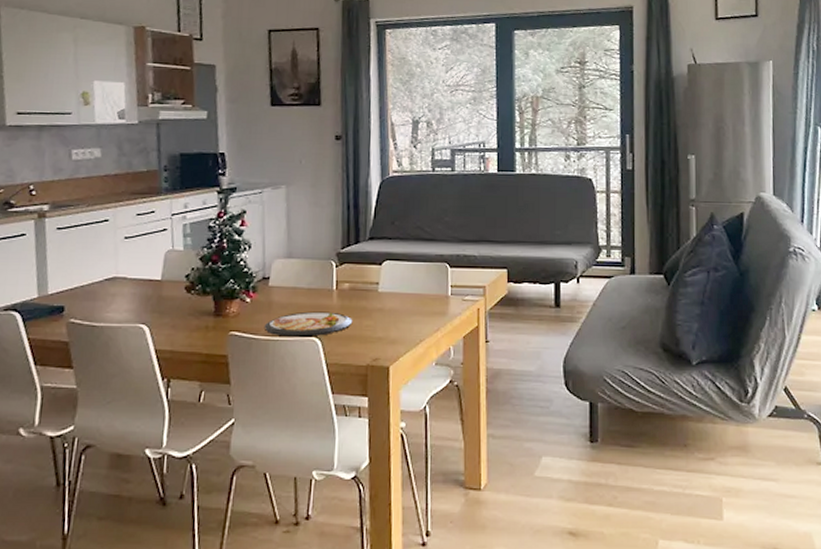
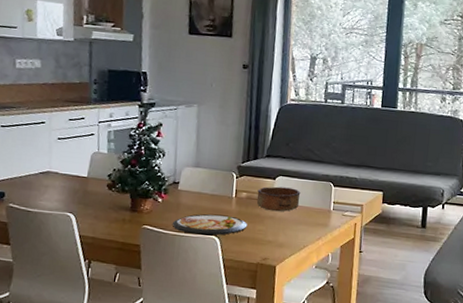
bowl: none [361,273,412,303] -> present [256,186,301,212]

